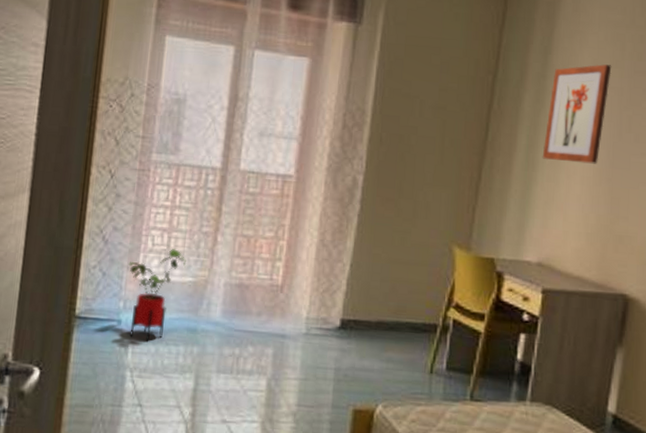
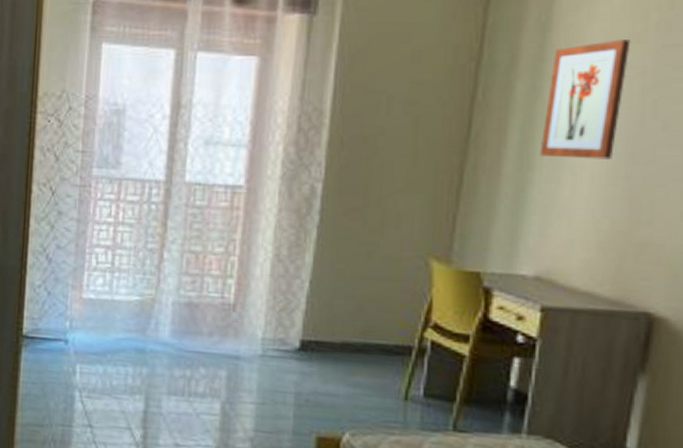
house plant: present [128,249,186,341] -> none [73,267,132,362]

